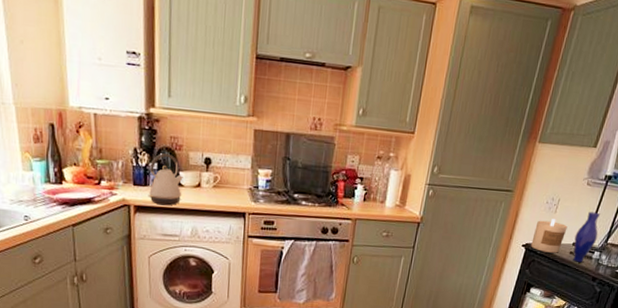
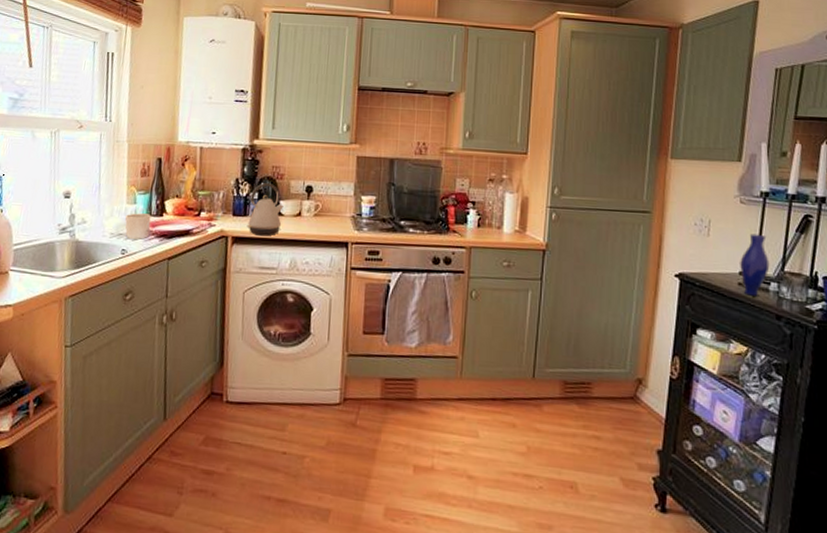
mug: none [23,180,52,207] -> present [125,213,151,240]
candle: present [531,219,568,253] -> none [686,243,728,285]

